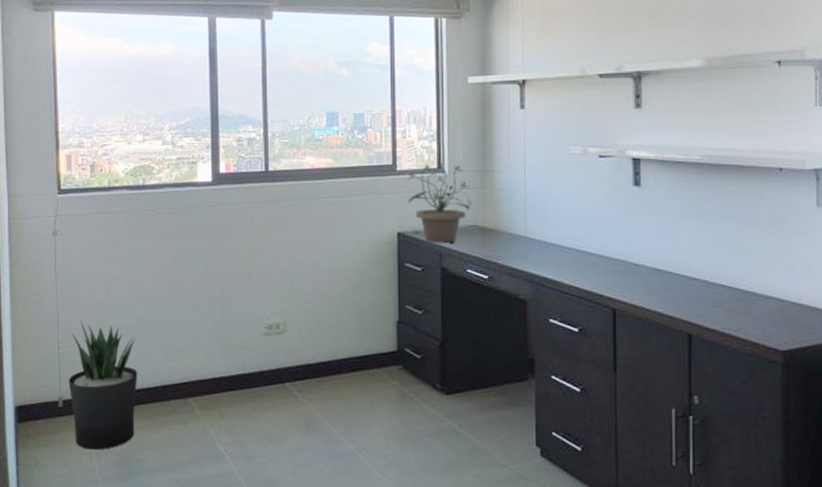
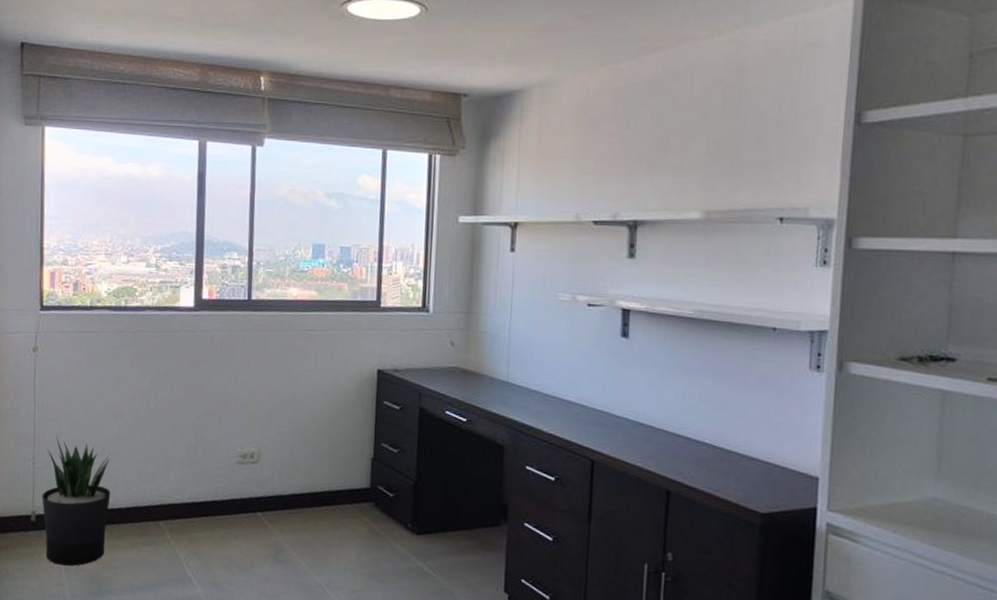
potted plant: present [407,162,470,244] -> none [391,300,454,384]

